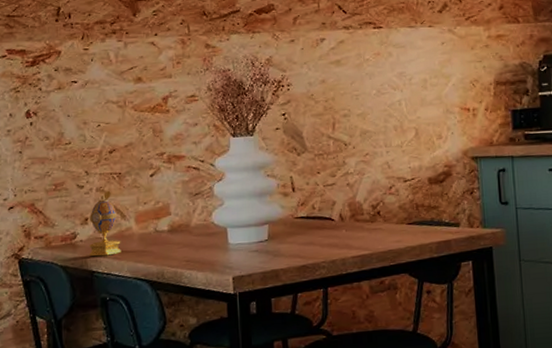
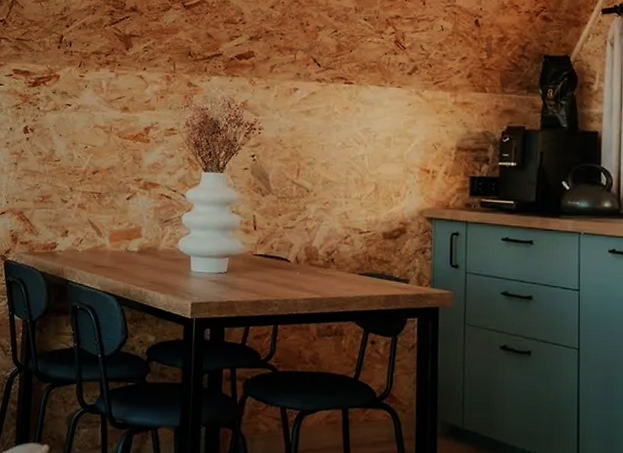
decorative egg: present [89,190,121,257] -> none [66,207,95,268]

